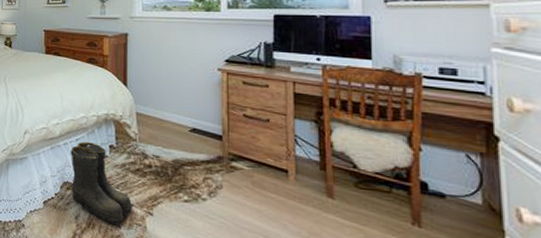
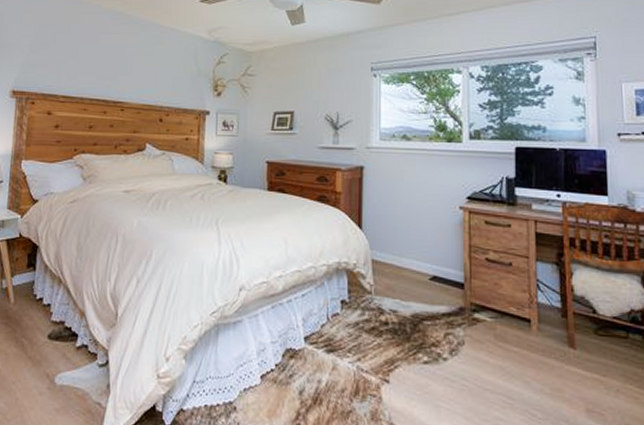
boots: present [71,141,133,226] -> none [295,297,367,399]

